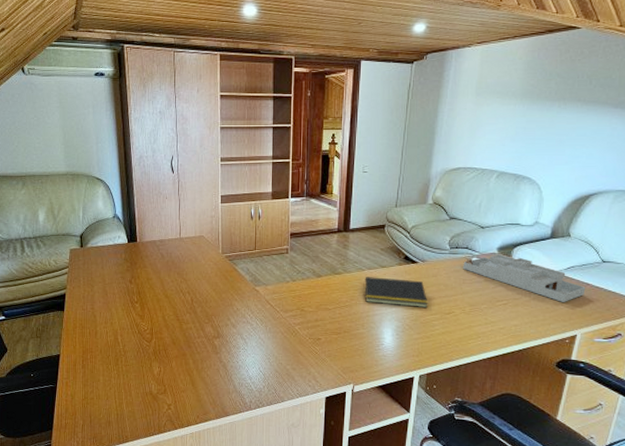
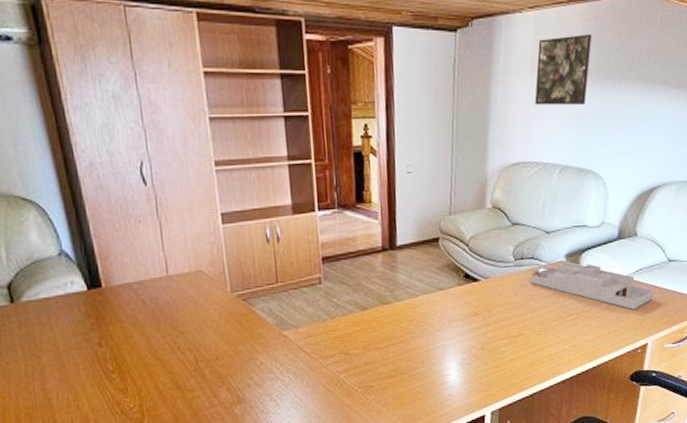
notepad: present [363,277,428,307] -> none [419,301,495,335]
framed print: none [478,63,535,121] -> present [535,35,592,105]

